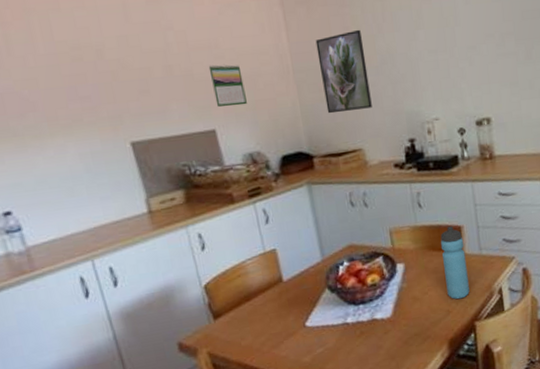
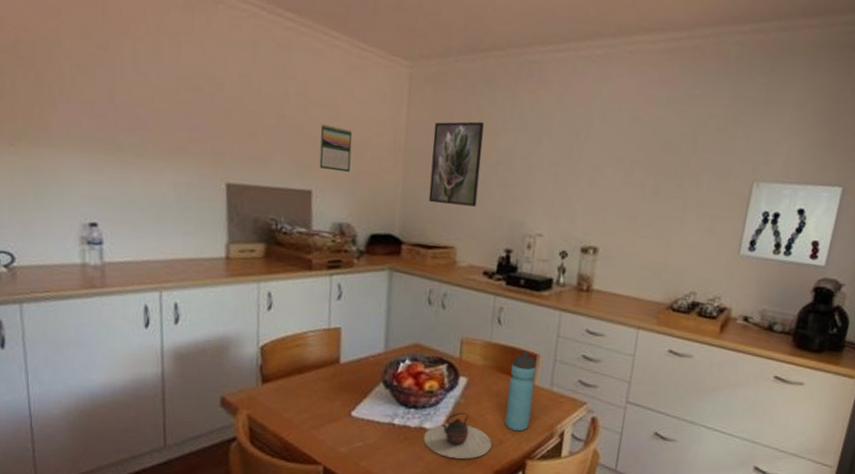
teapot: none [377,295,441,340] -> present [423,412,492,459]

